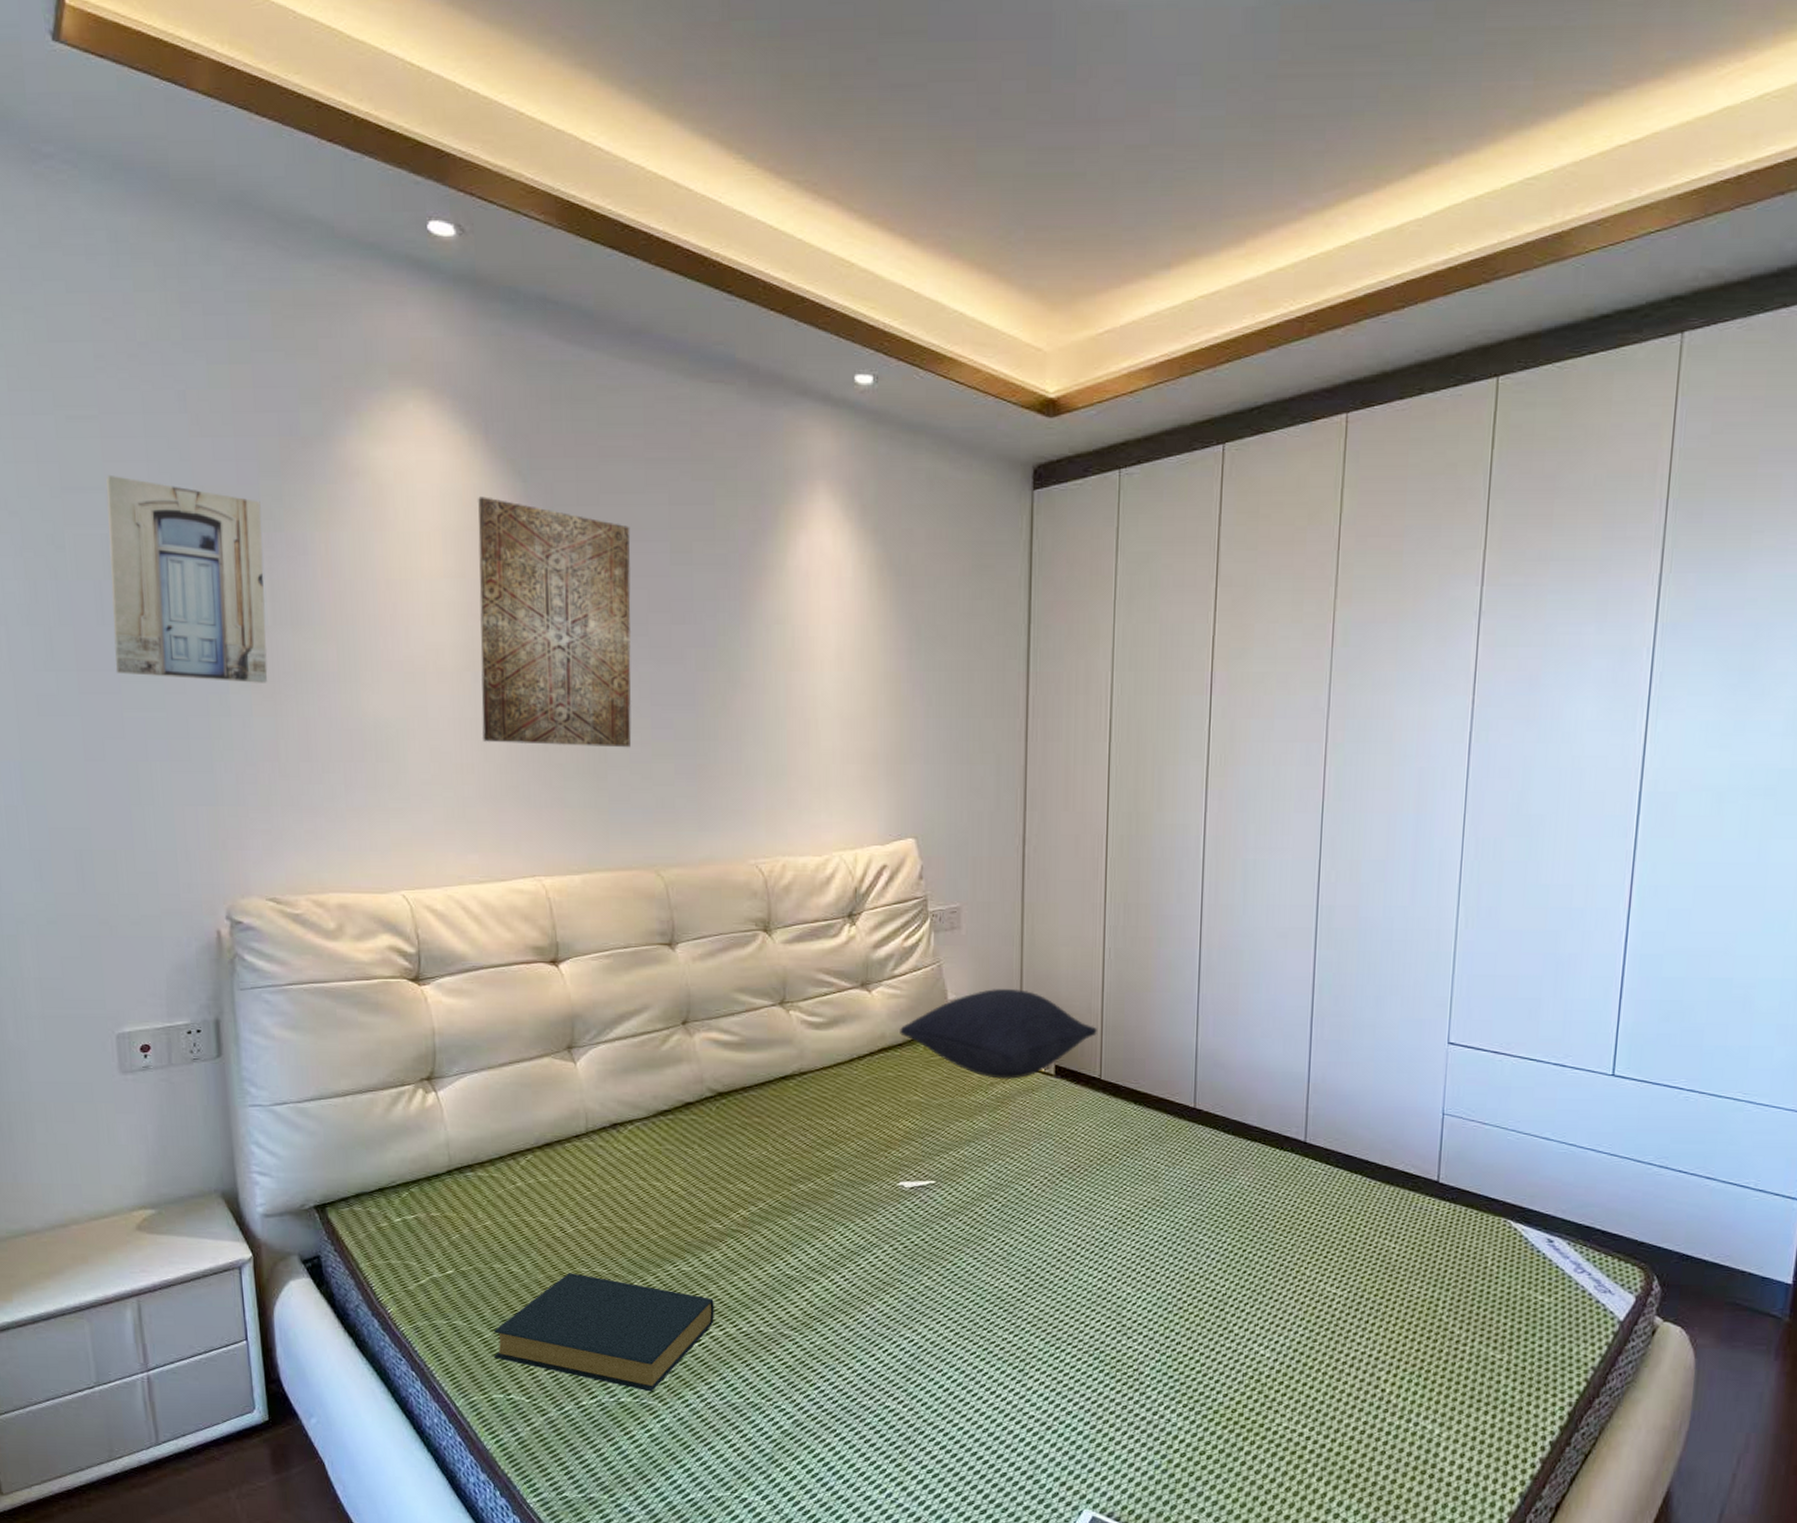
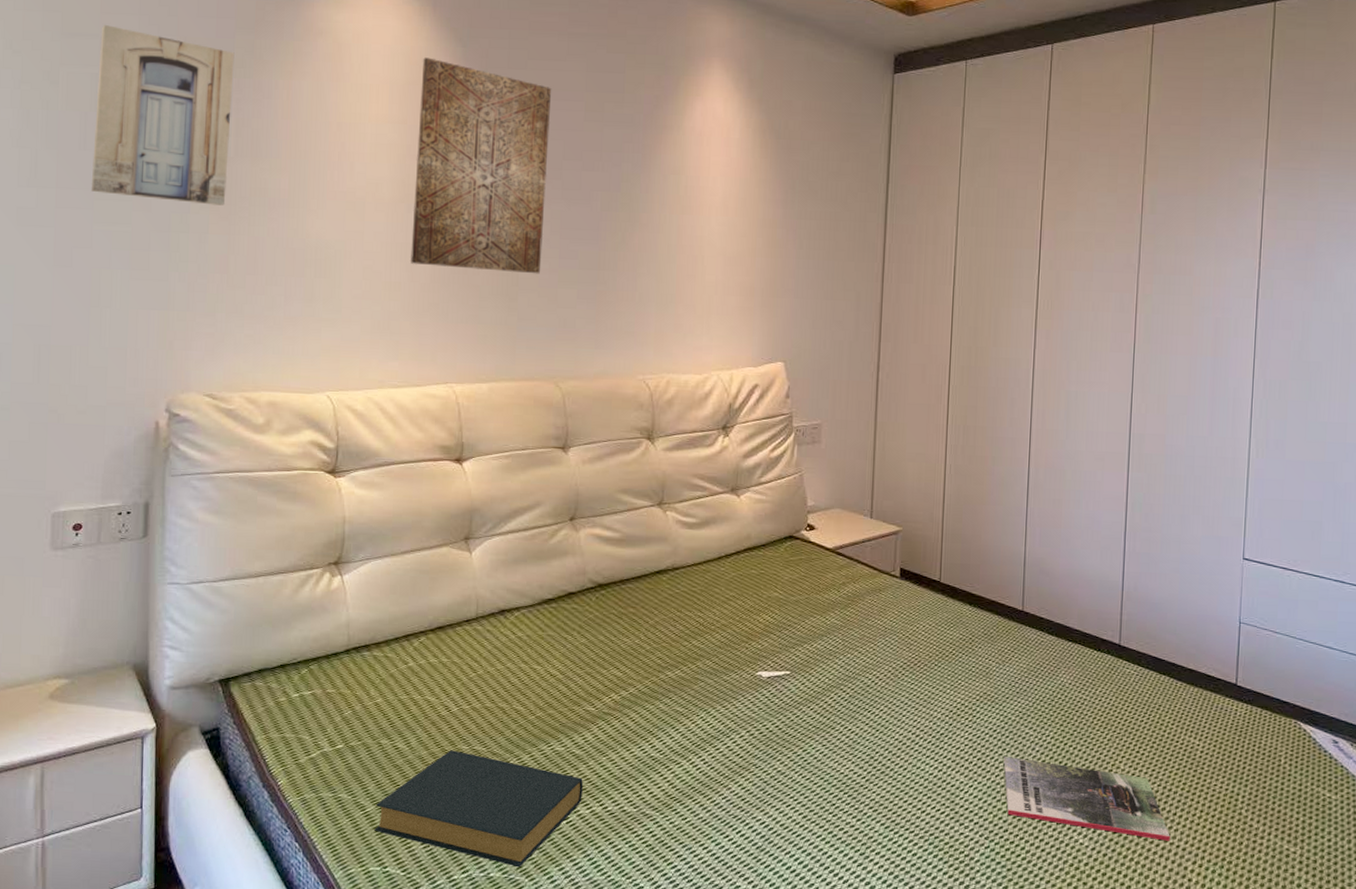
pillow: present [900,988,1097,1079] -> none [764,497,938,580]
magazine: none [1175,1265,1362,1350] -> present [1003,756,1170,841]

